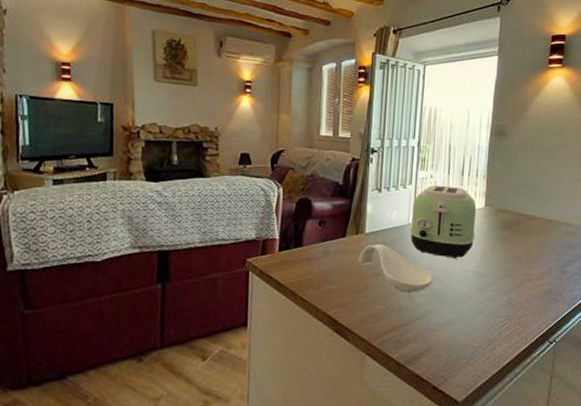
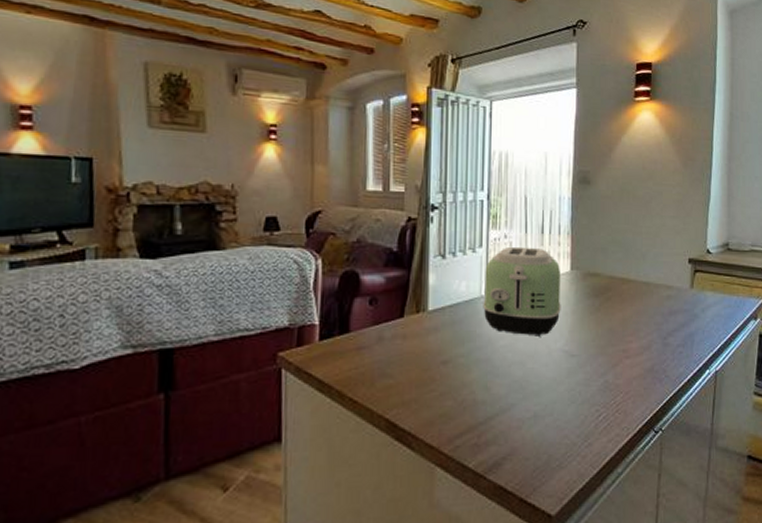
spoon rest: present [358,244,433,293] -> none [420,324,514,382]

